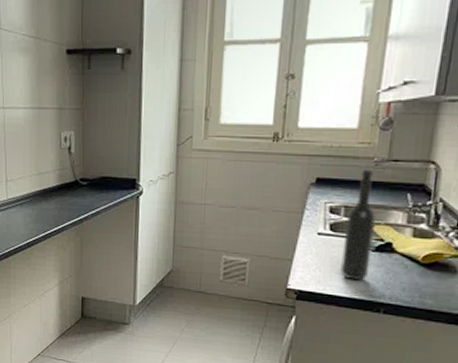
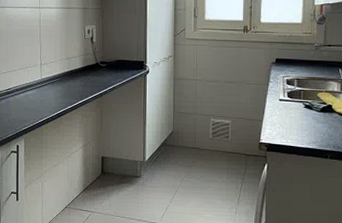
bottle: present [339,169,376,281] -> none [296,51,319,134]

